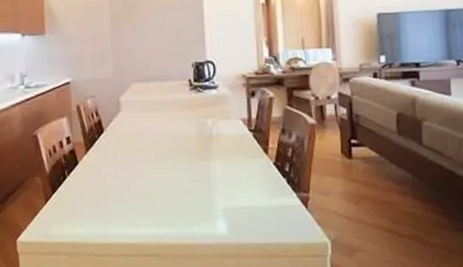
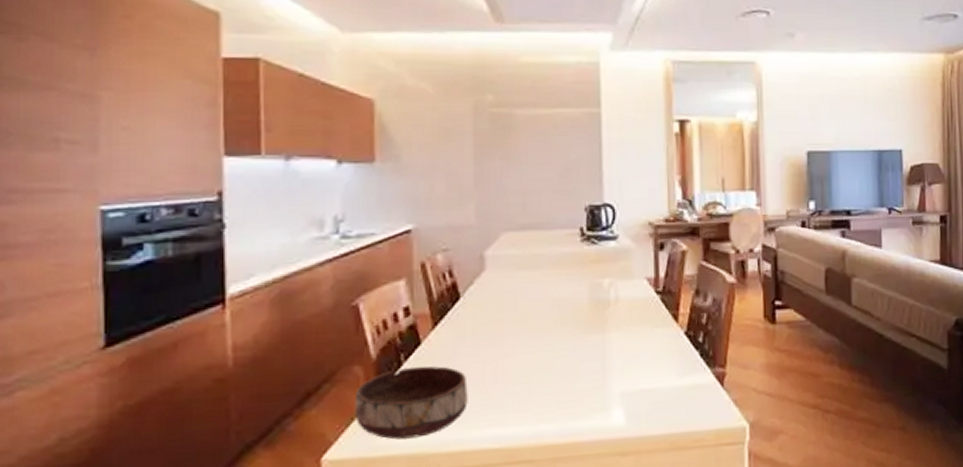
bowl: none [36,179,111,231] -> present [354,366,468,440]

